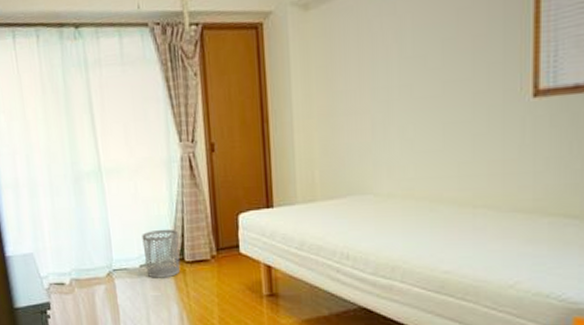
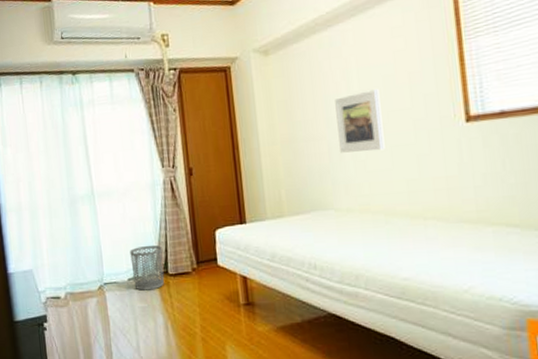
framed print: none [384,55,437,130] -> present [335,89,385,153]

